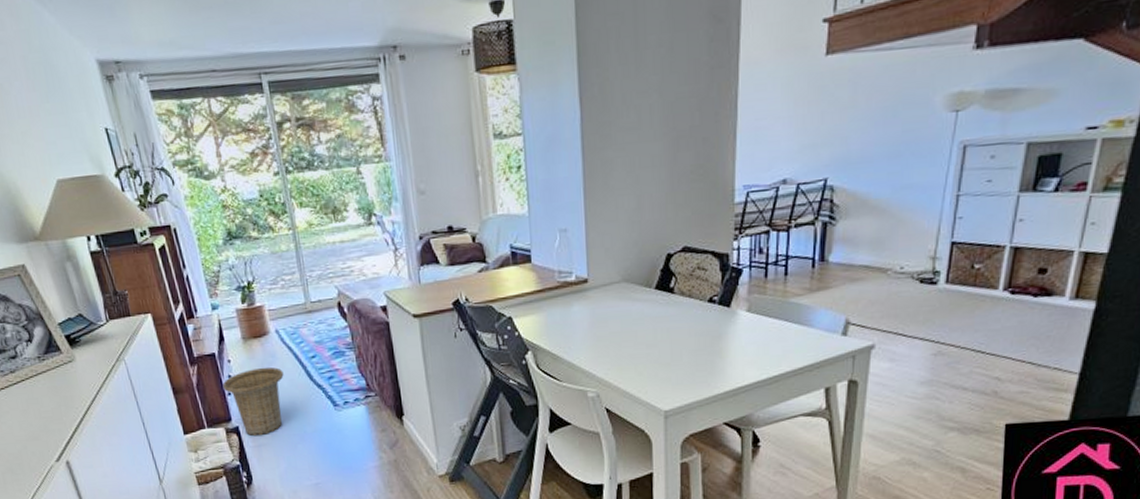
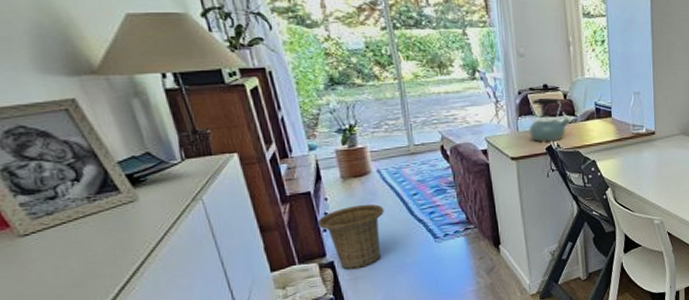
kettle: none [432,242,484,296] -> present [529,98,573,142]

